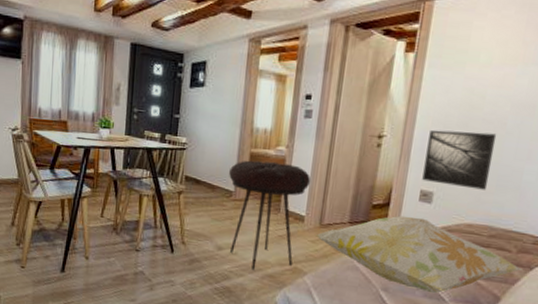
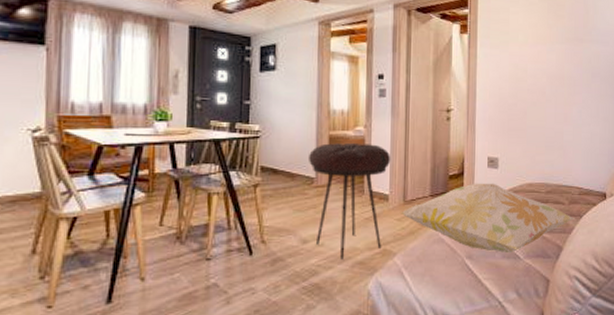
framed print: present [422,130,497,190] -> none [488,101,540,152]

